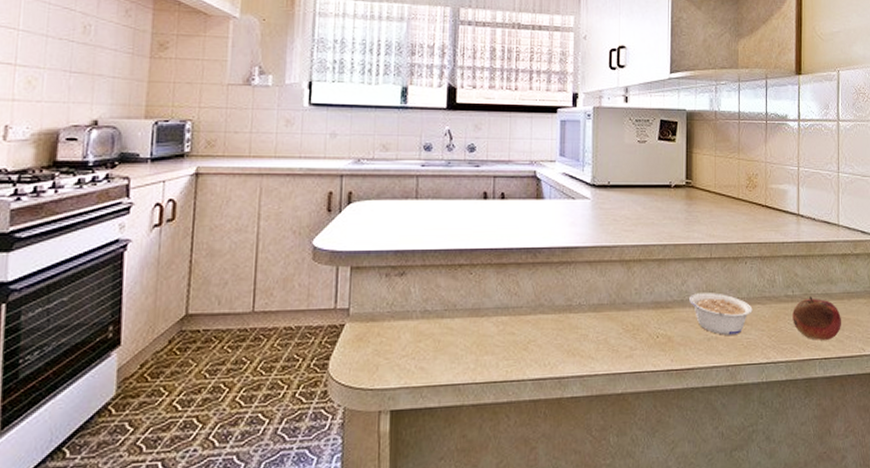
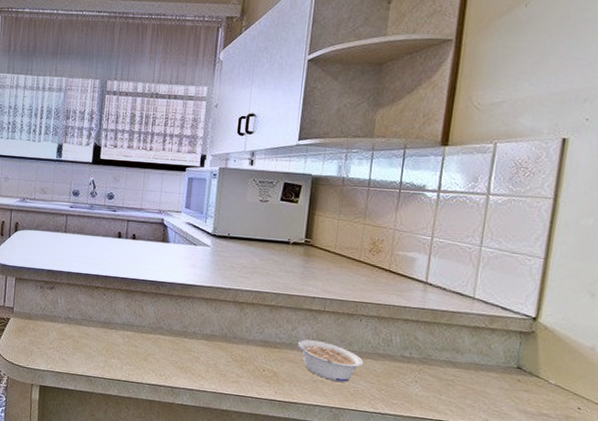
fruit: present [793,296,841,340] -> none [407,361,465,405]

